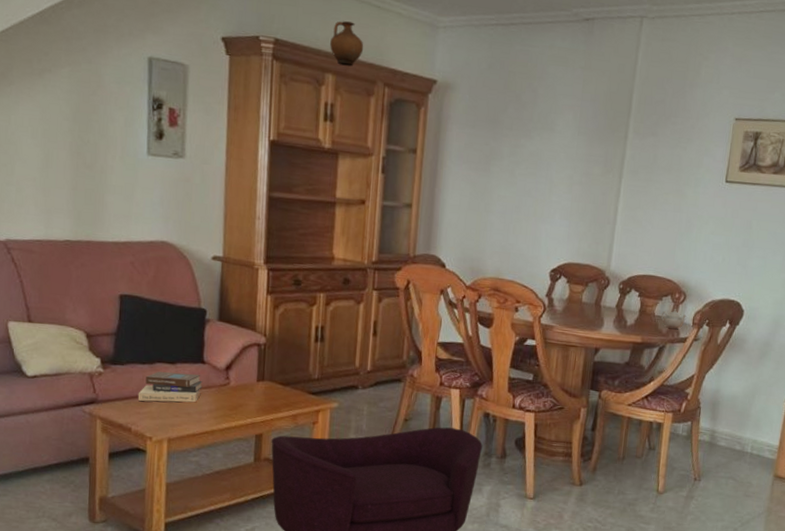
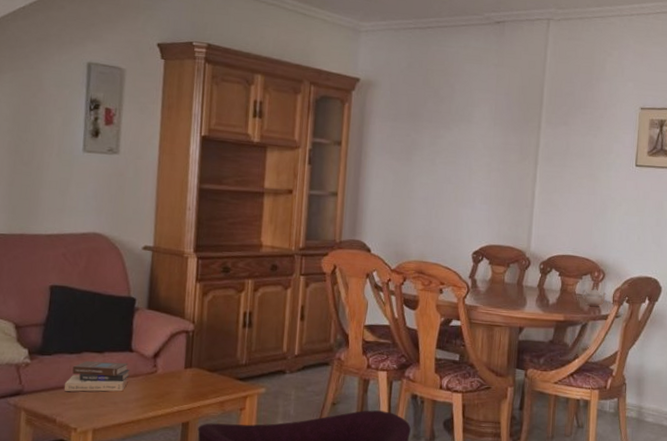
ceramic jug: present [330,21,364,67] -> none [259,27,291,68]

